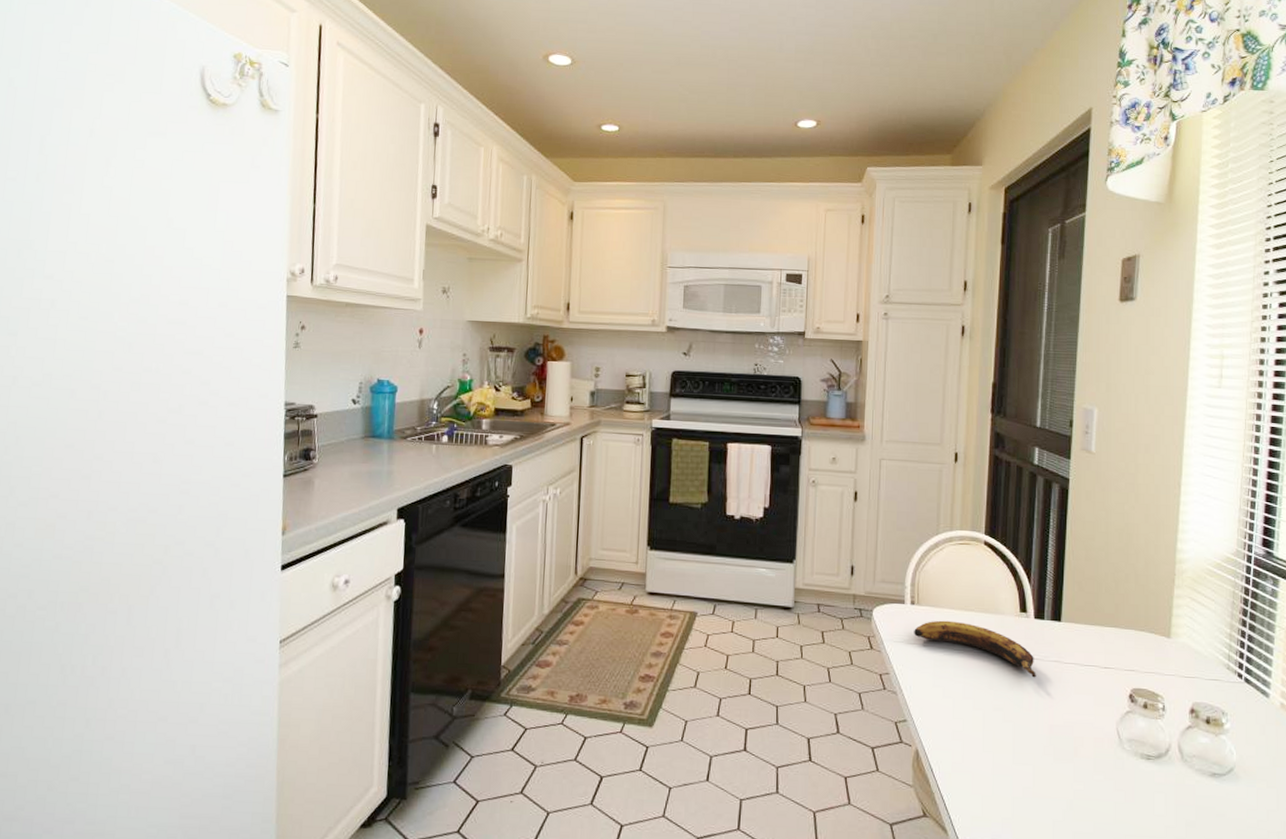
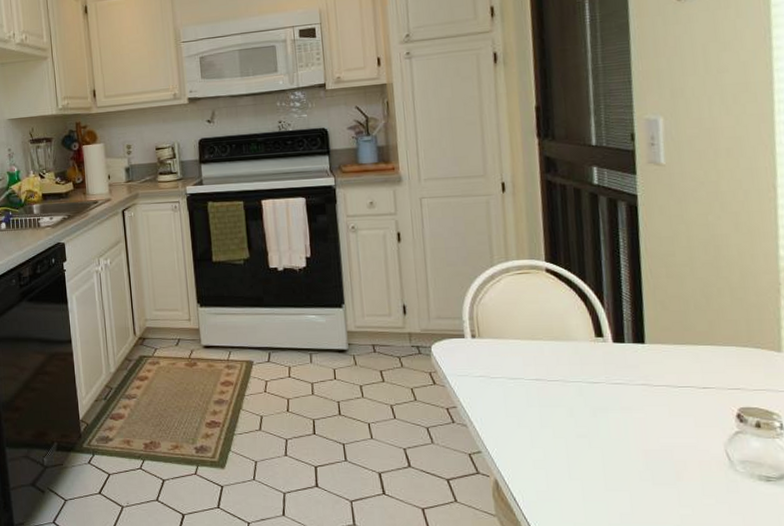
banana: present [914,620,1036,678] -> none [478,351,622,403]

